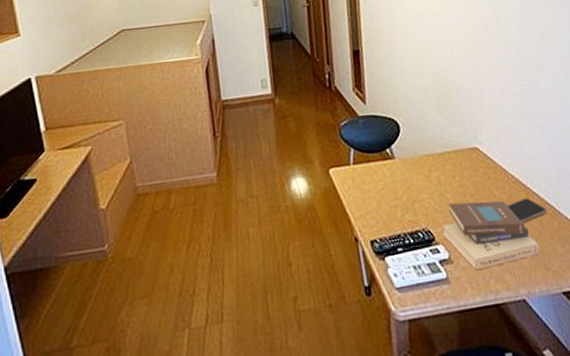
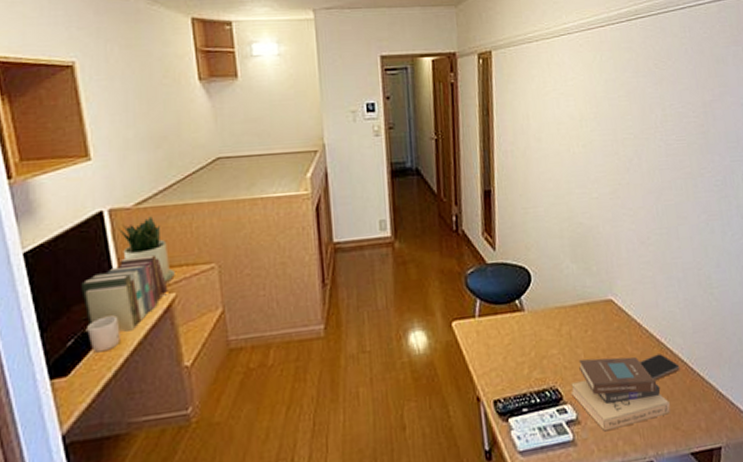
books: none [16,114,85,180] -> present [81,254,168,332]
mug: none [21,166,48,198] -> present [87,315,121,353]
planter: none [42,81,90,137] -> present [117,216,175,282]

